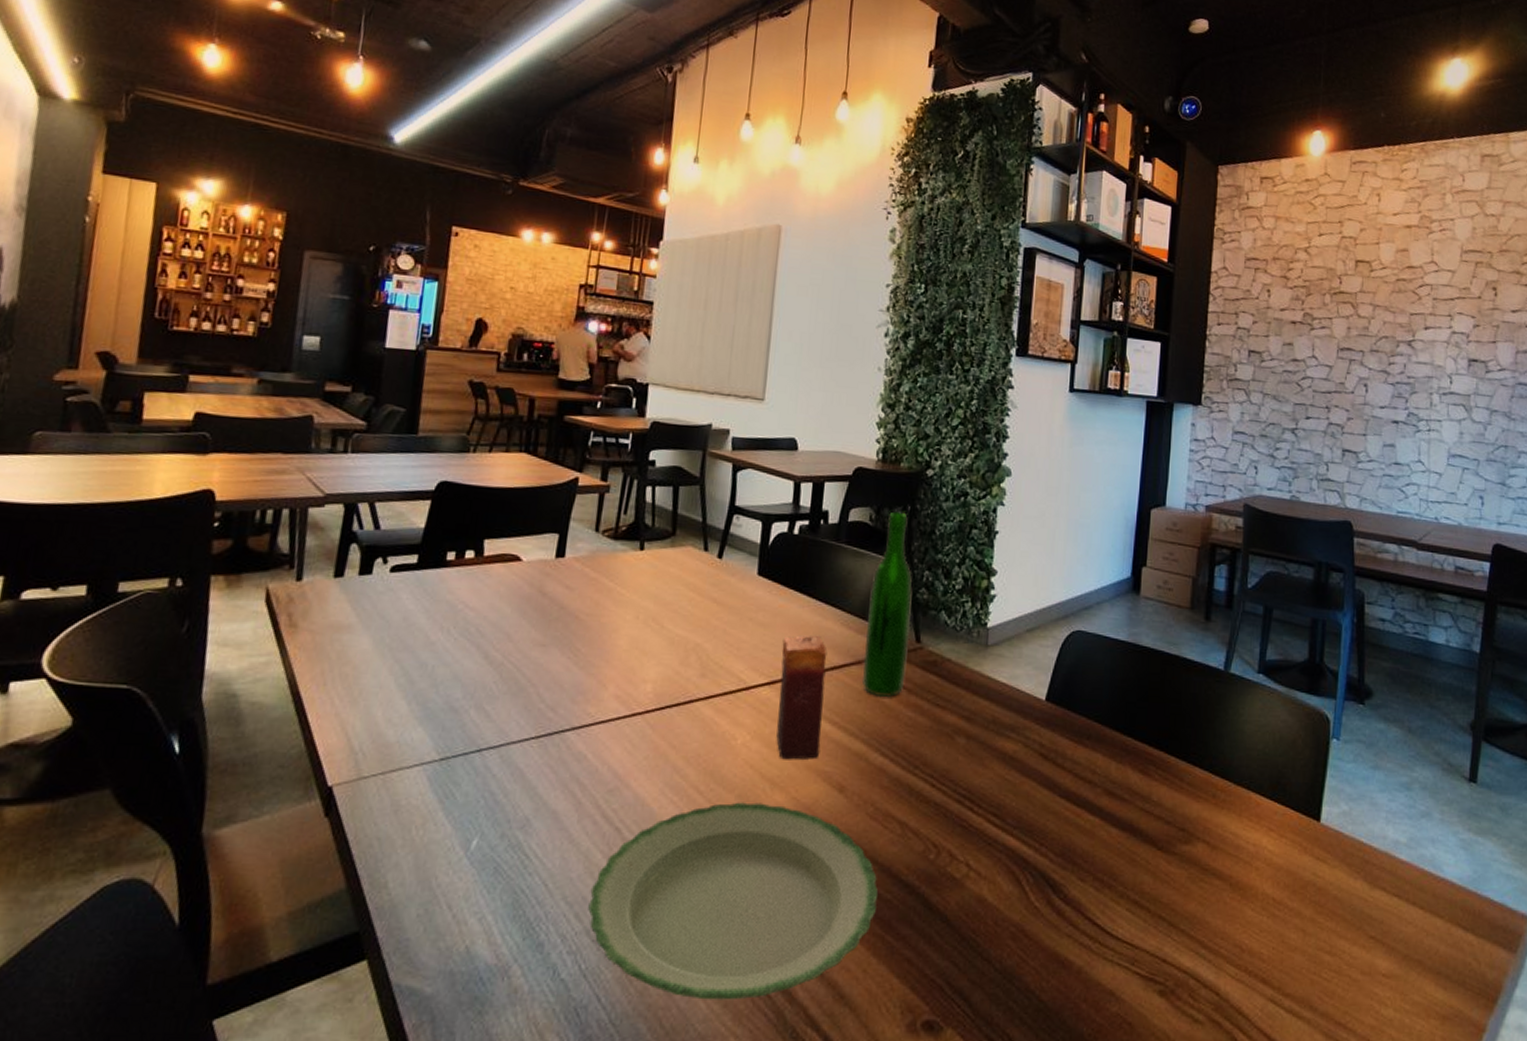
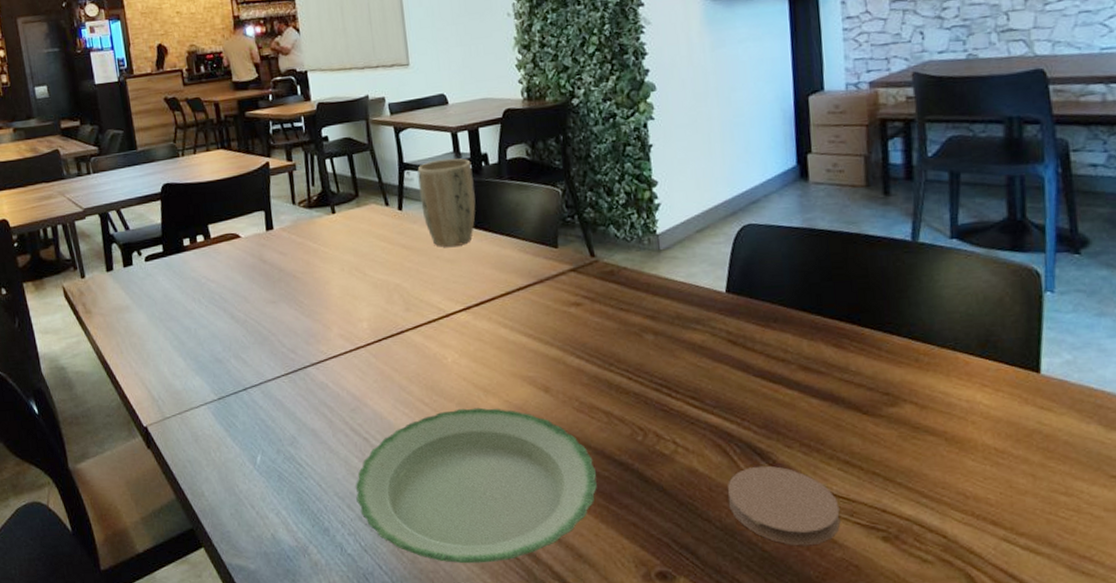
plant pot: none [744,509,809,610] -> present [417,158,476,248]
candle: present [776,635,828,760] -> none [469,264,522,371]
wine bottle: present [862,511,912,698] -> none [539,142,587,309]
coaster: none [1012,899,1122,997] -> present [728,465,841,546]

